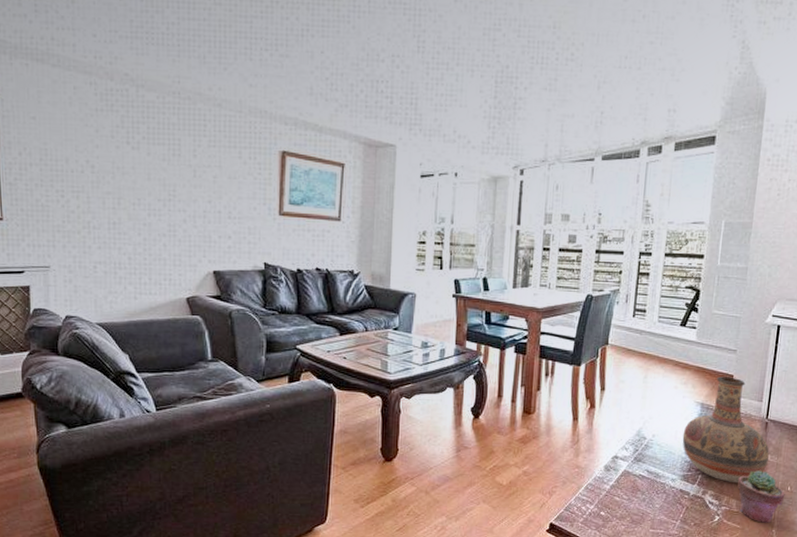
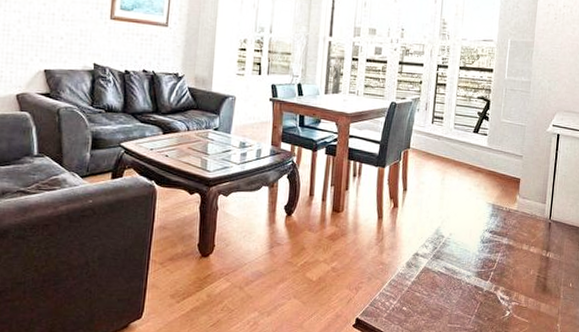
vase: present [682,376,769,482] -> none [476,180,553,279]
potted succulent: present [737,470,785,523] -> none [525,268,567,318]

